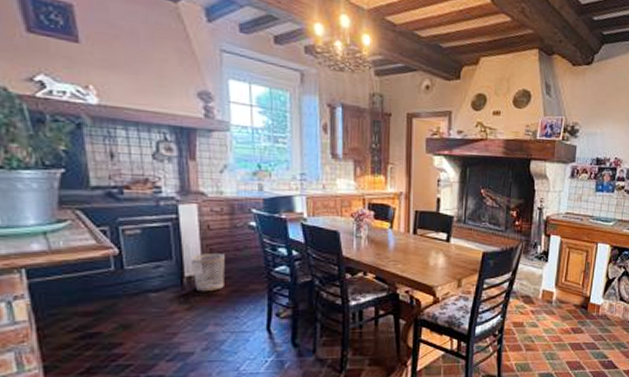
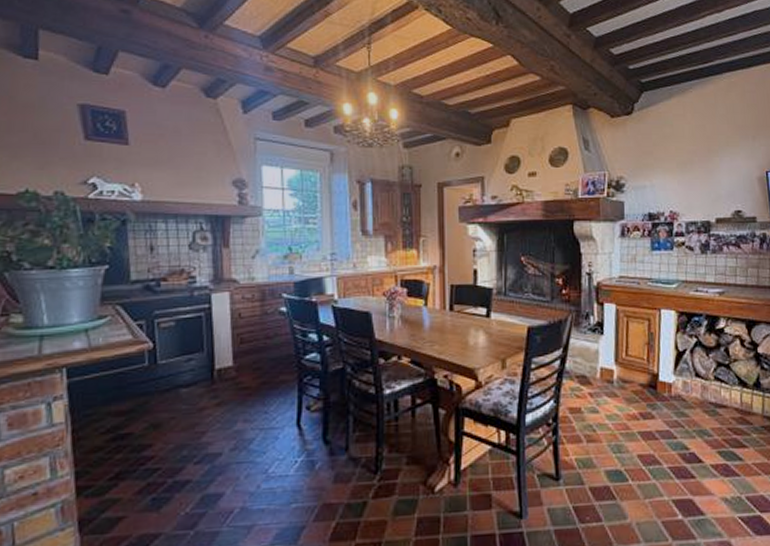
wastebasket: present [190,252,225,292] -> none [221,342,255,385]

